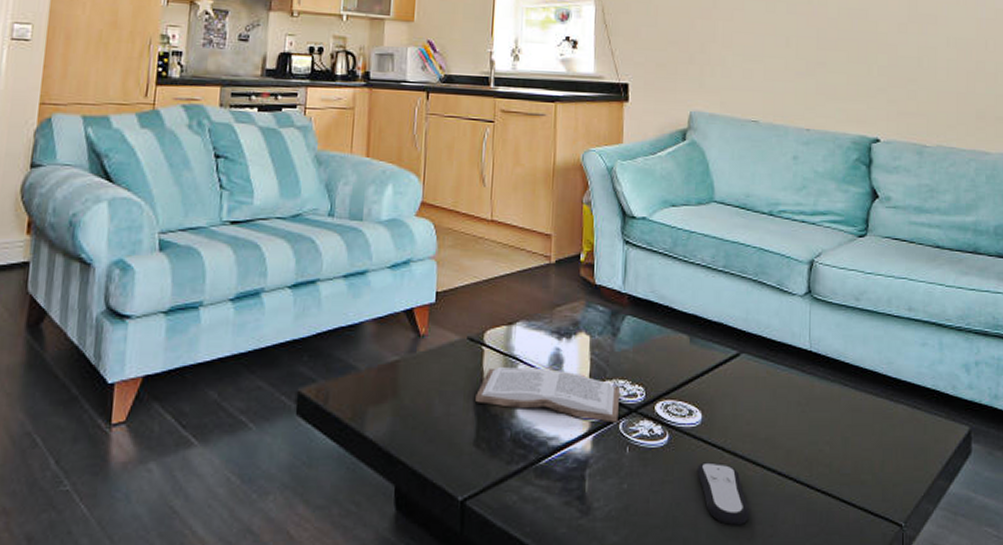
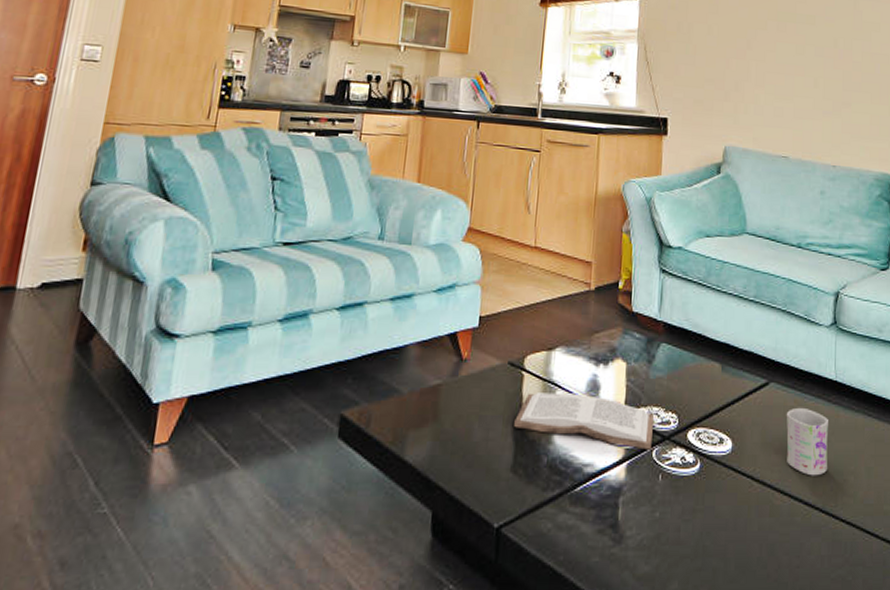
remote control: present [696,462,750,526] -> none [726,491,778,557]
mug: none [758,378,804,447] -> present [786,407,829,476]

